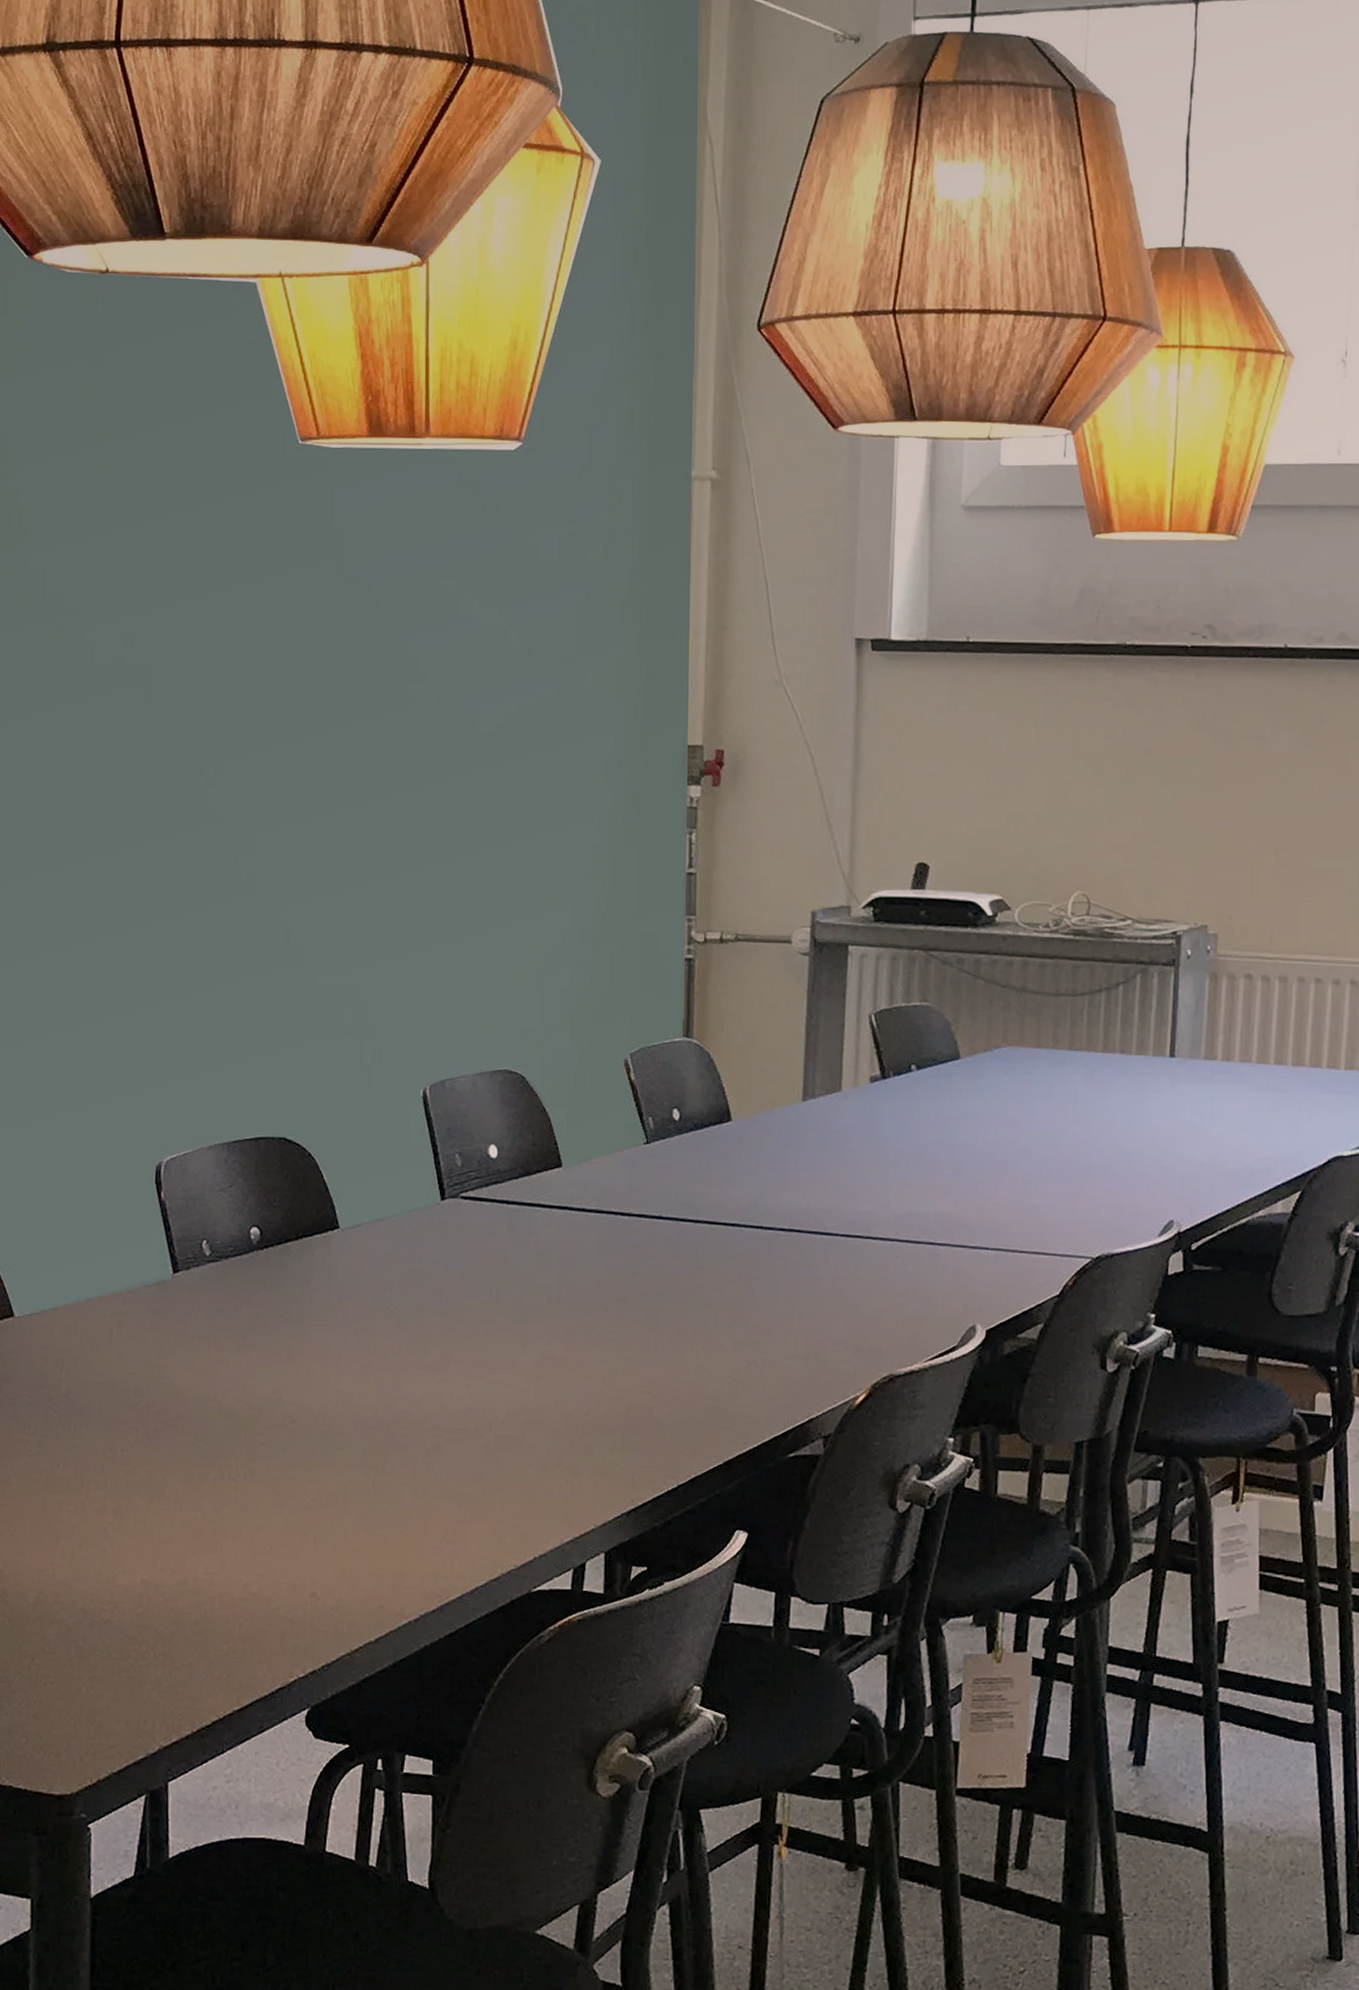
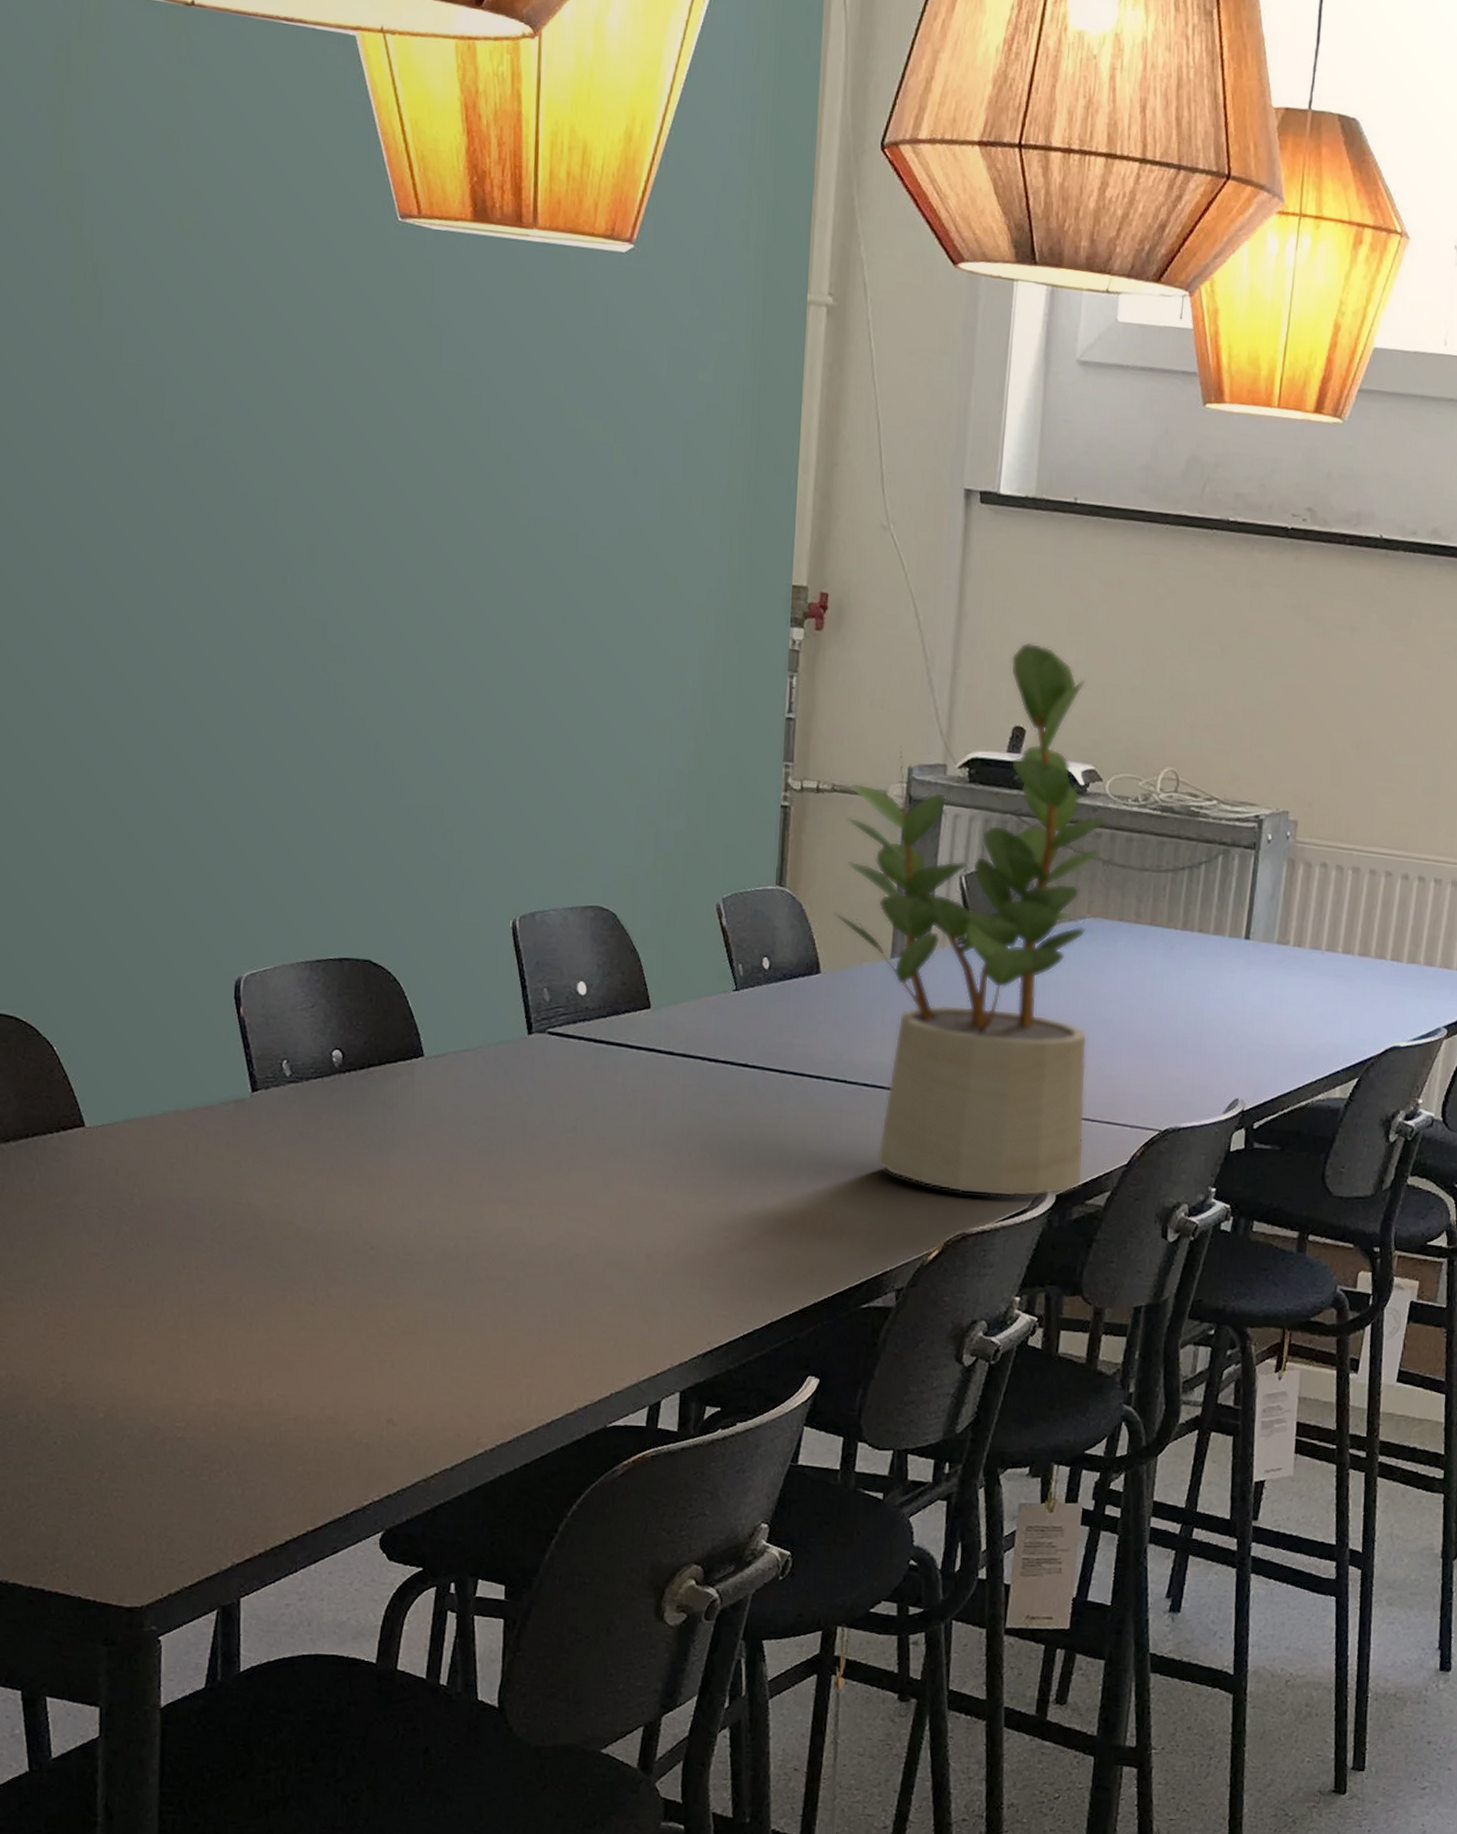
potted plant: none [743,780,1017,1335] -> present [834,642,1106,1197]

